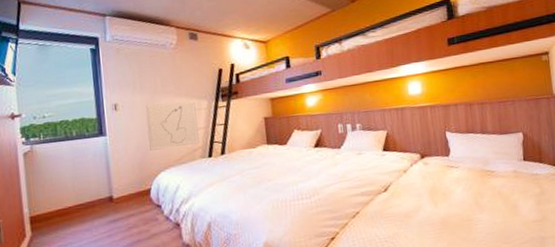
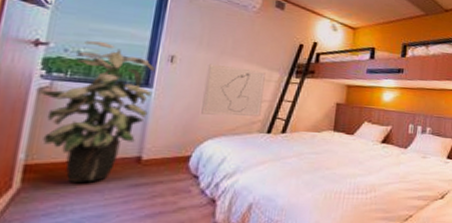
indoor plant: none [24,104,108,226] -> present [38,41,156,182]

